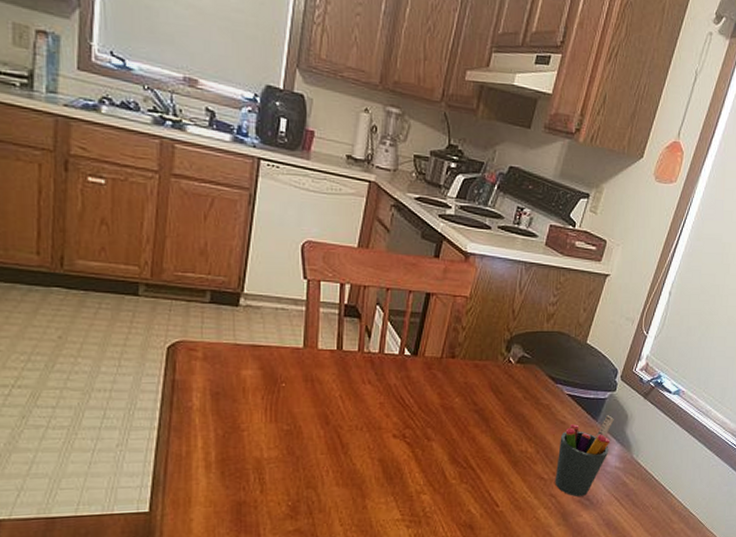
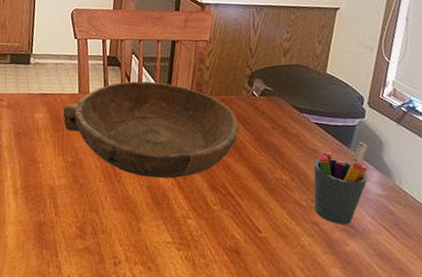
bowl: none [280,337,490,451] -> present [63,81,239,179]

